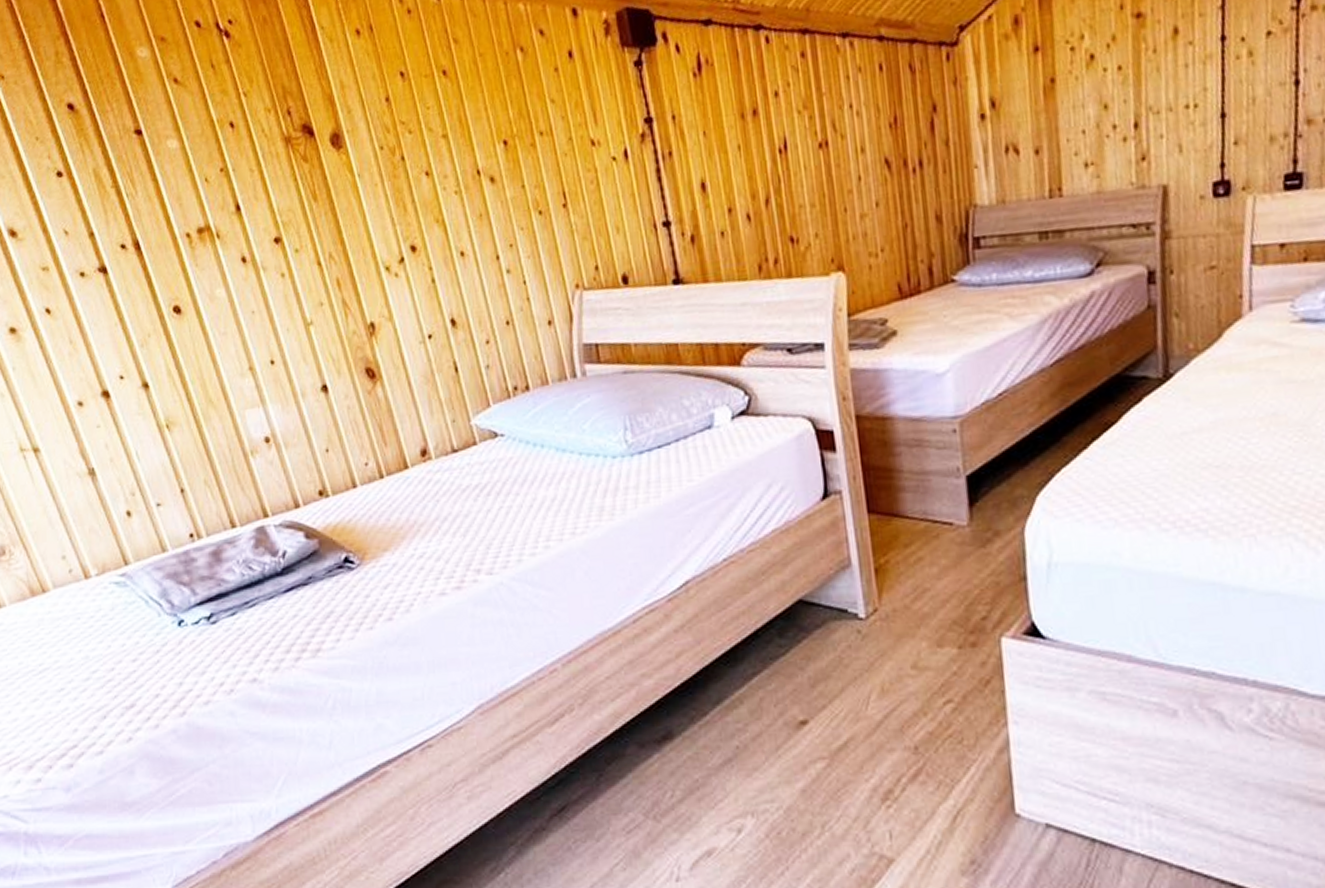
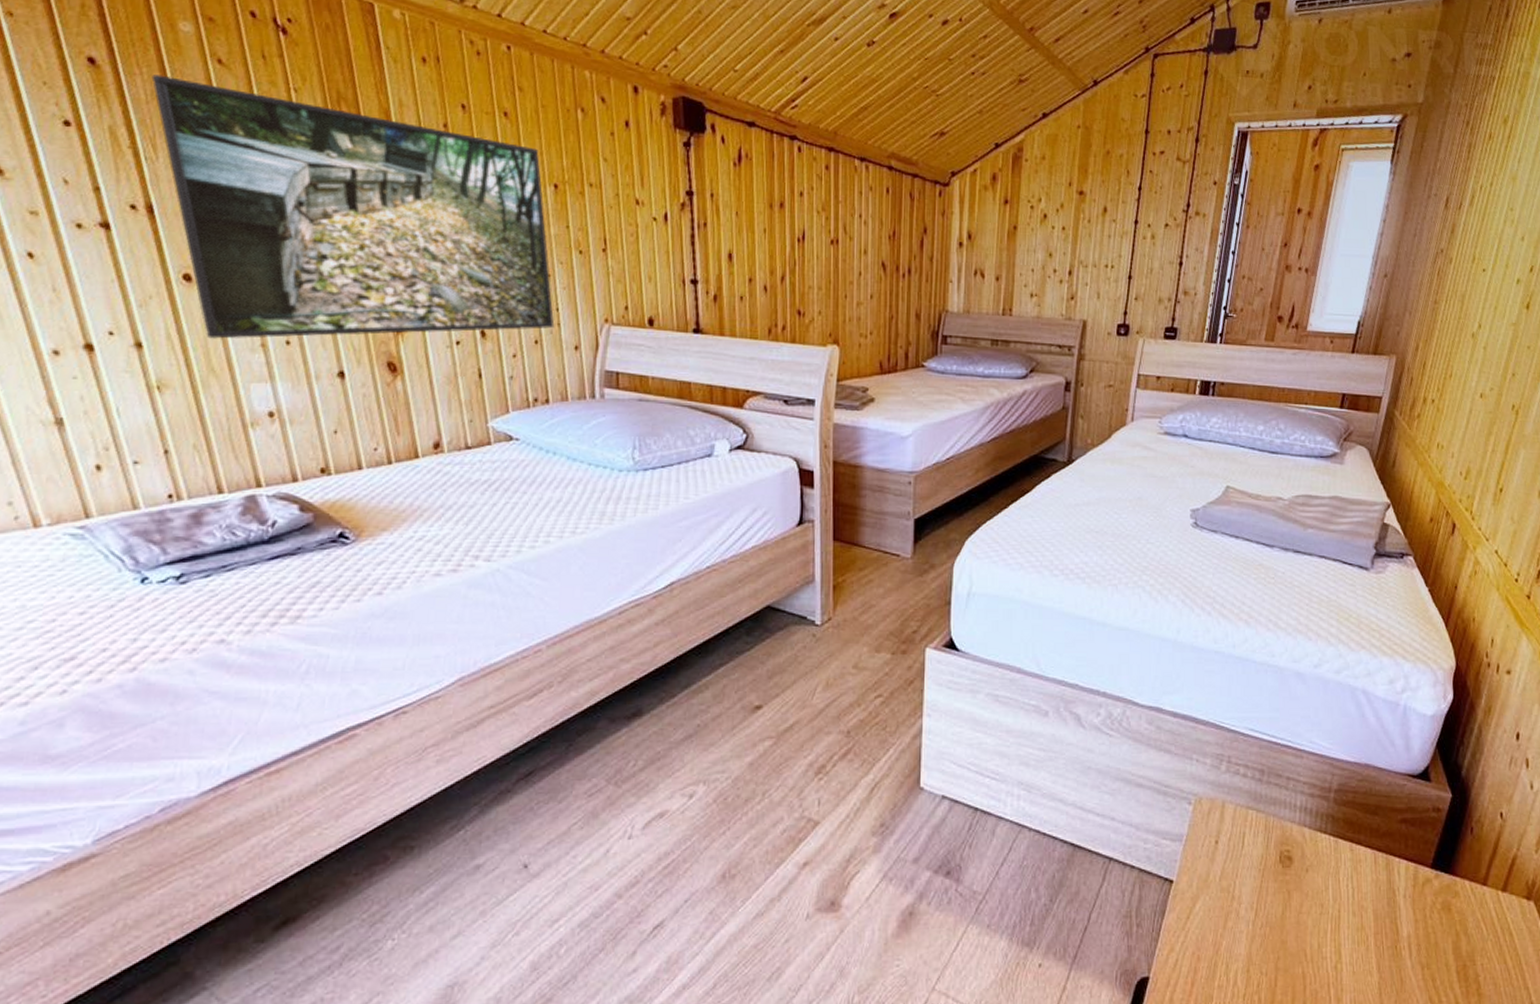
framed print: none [121,104,524,369] -> present [151,75,555,339]

